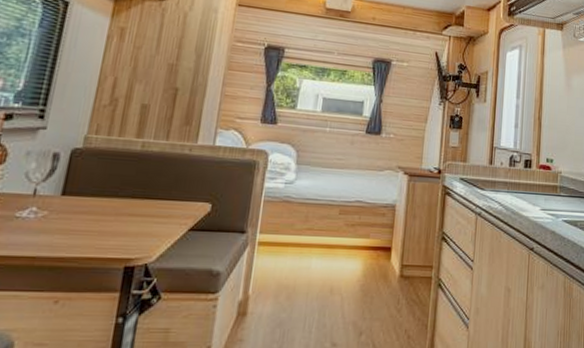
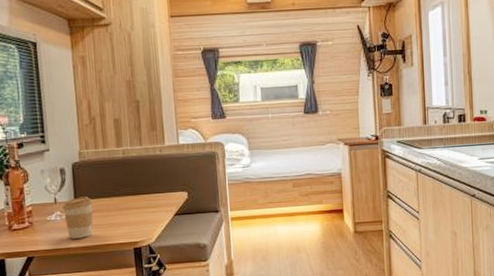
coffee cup: none [38,191,87,246] -> present [62,196,93,239]

